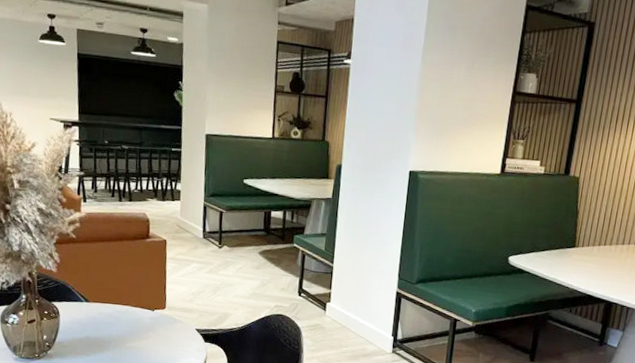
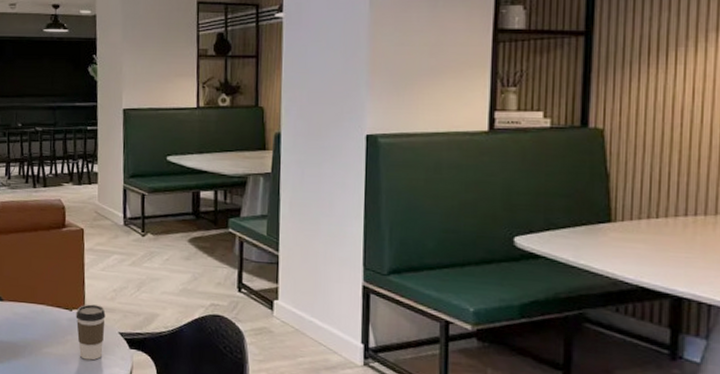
coffee cup: none [157,305,185,353] -> present [75,304,106,361]

